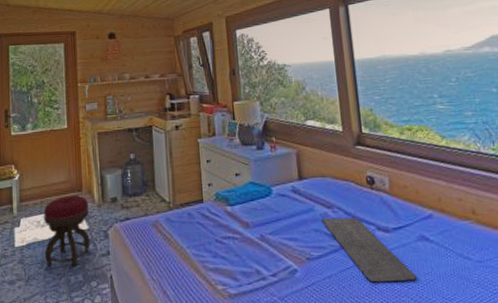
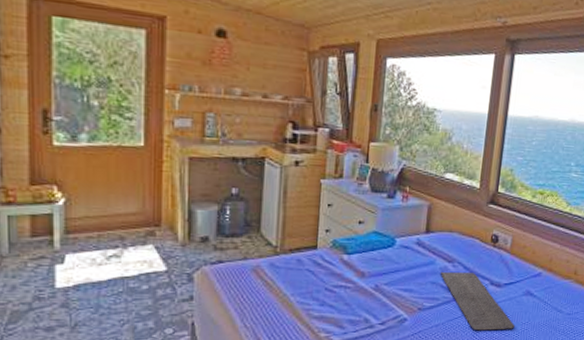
stool: present [43,195,90,267] -> none [100,230,170,313]

